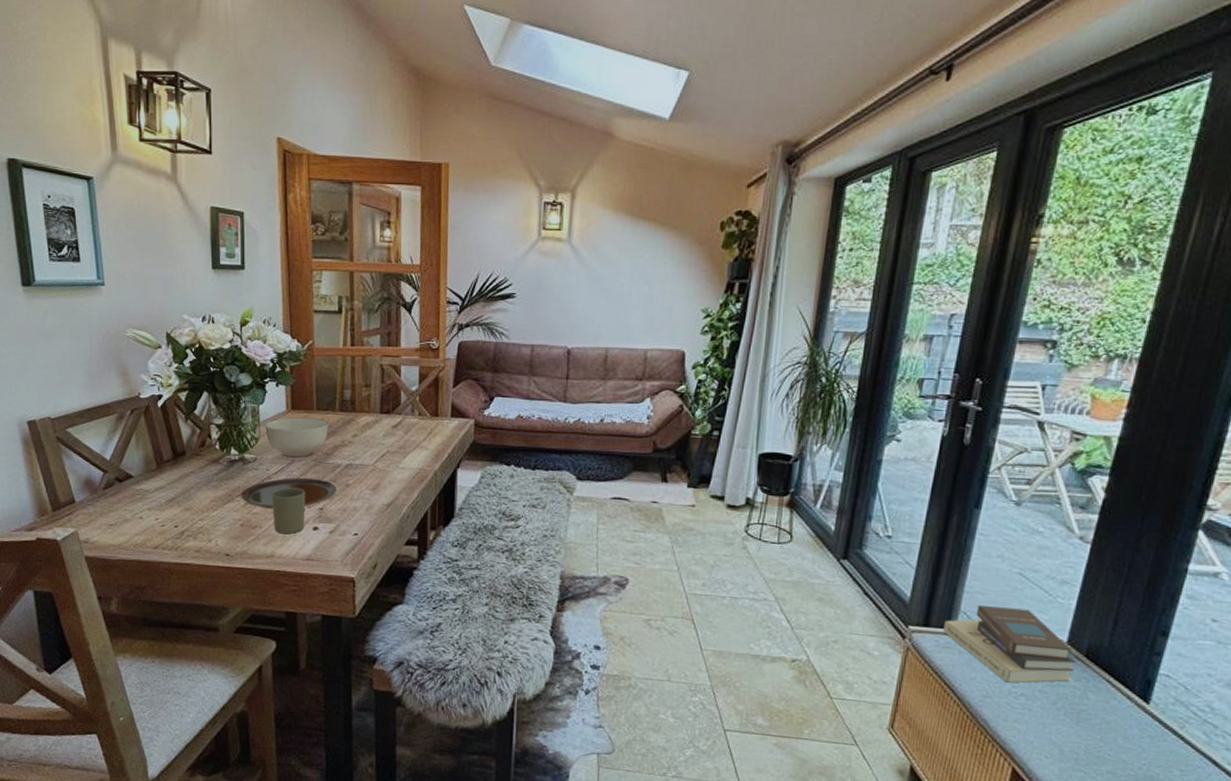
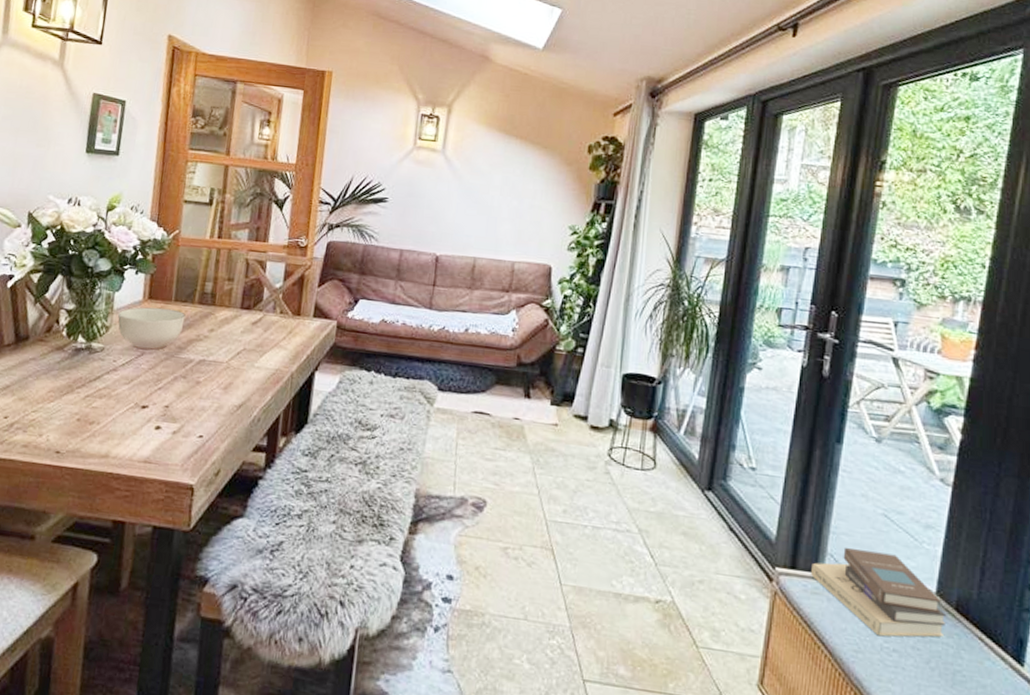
plate: present [240,477,336,509] -> none [81,371,186,404]
mug: present [271,487,306,534] -> none [113,381,153,433]

